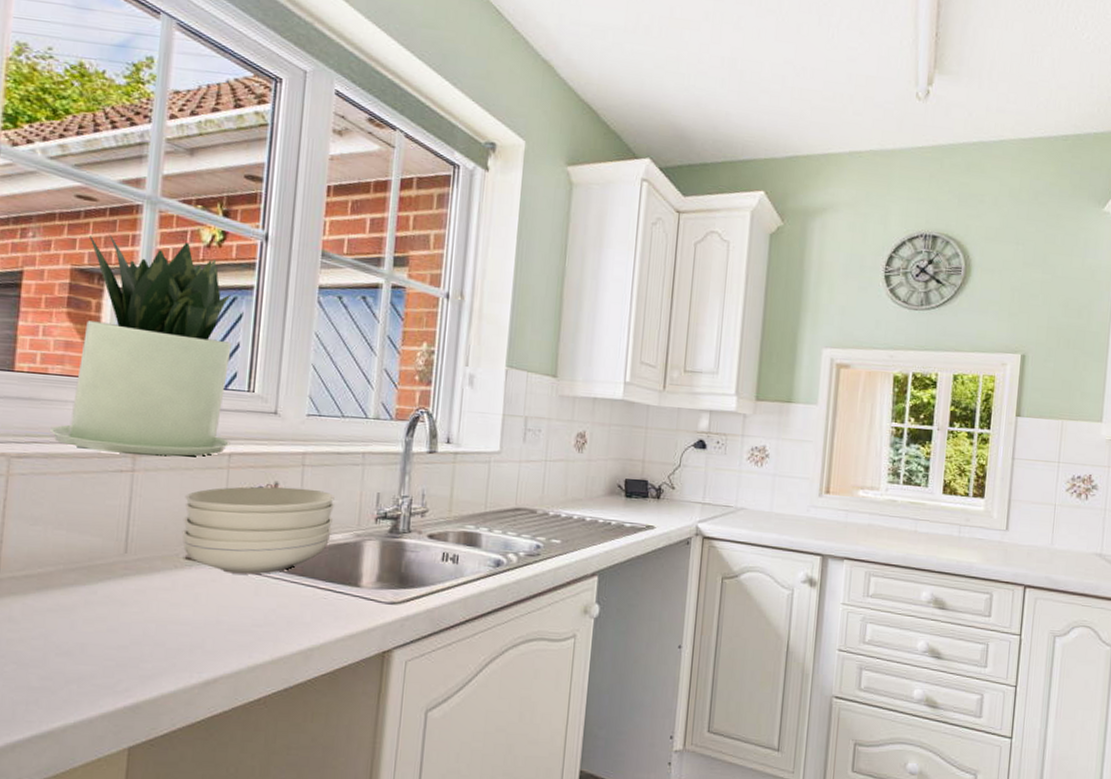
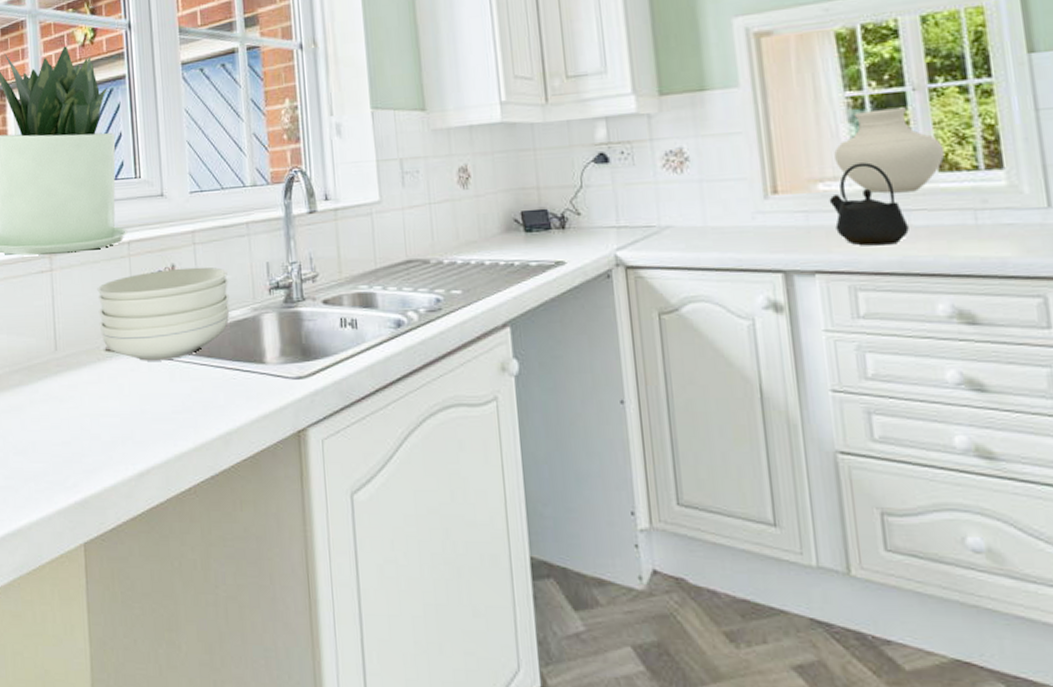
kettle: none [864,479,915,544] -> present [829,162,909,246]
vase: none [875,440,949,507] -> present [834,107,944,194]

